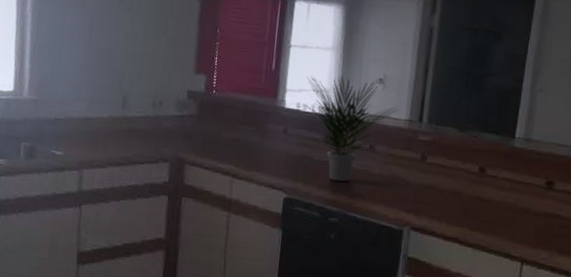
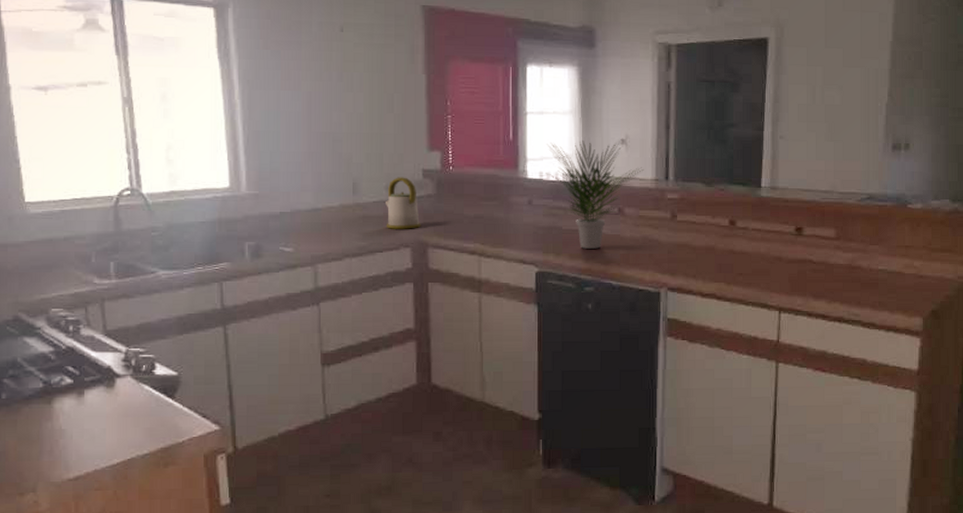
kettle: none [148,95,181,145] -> present [386,177,421,229]

